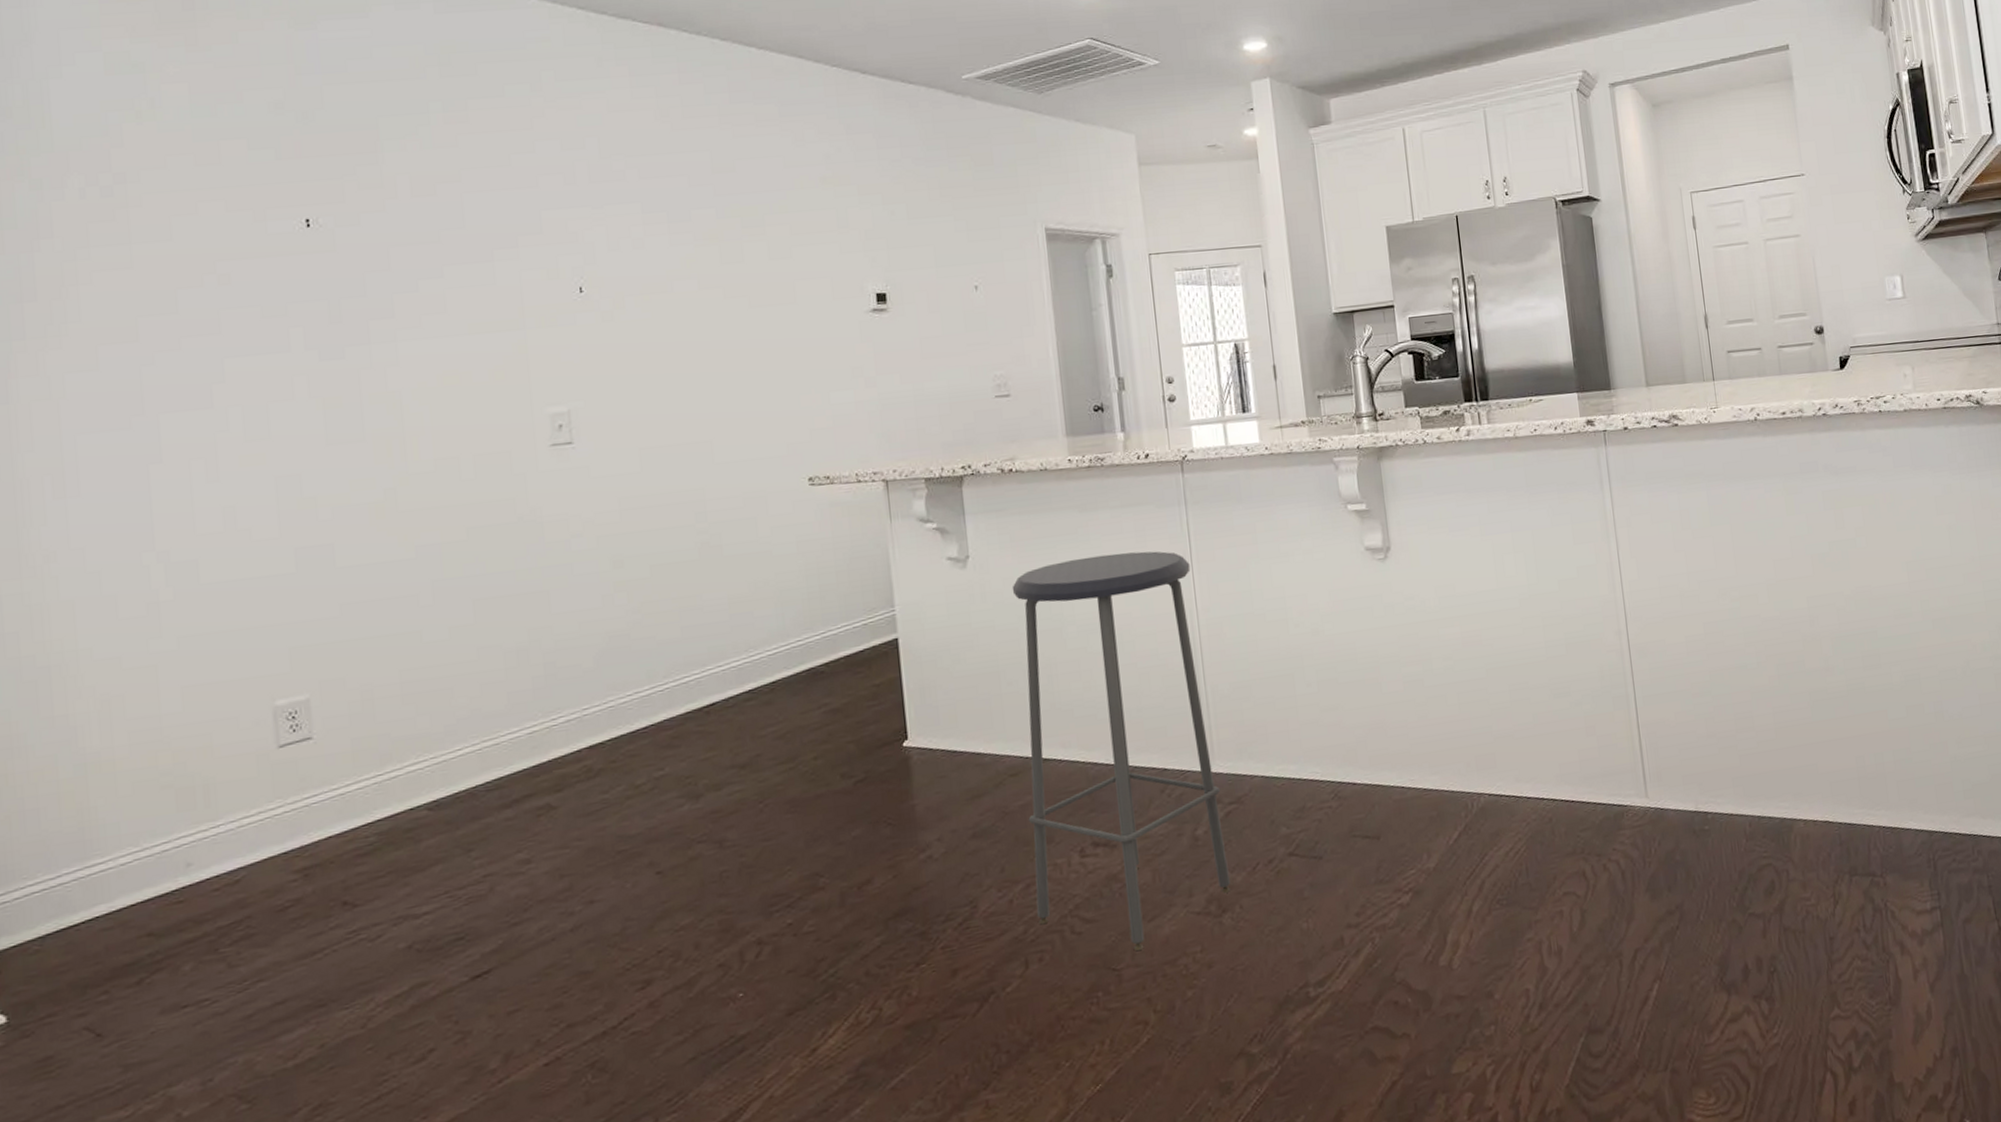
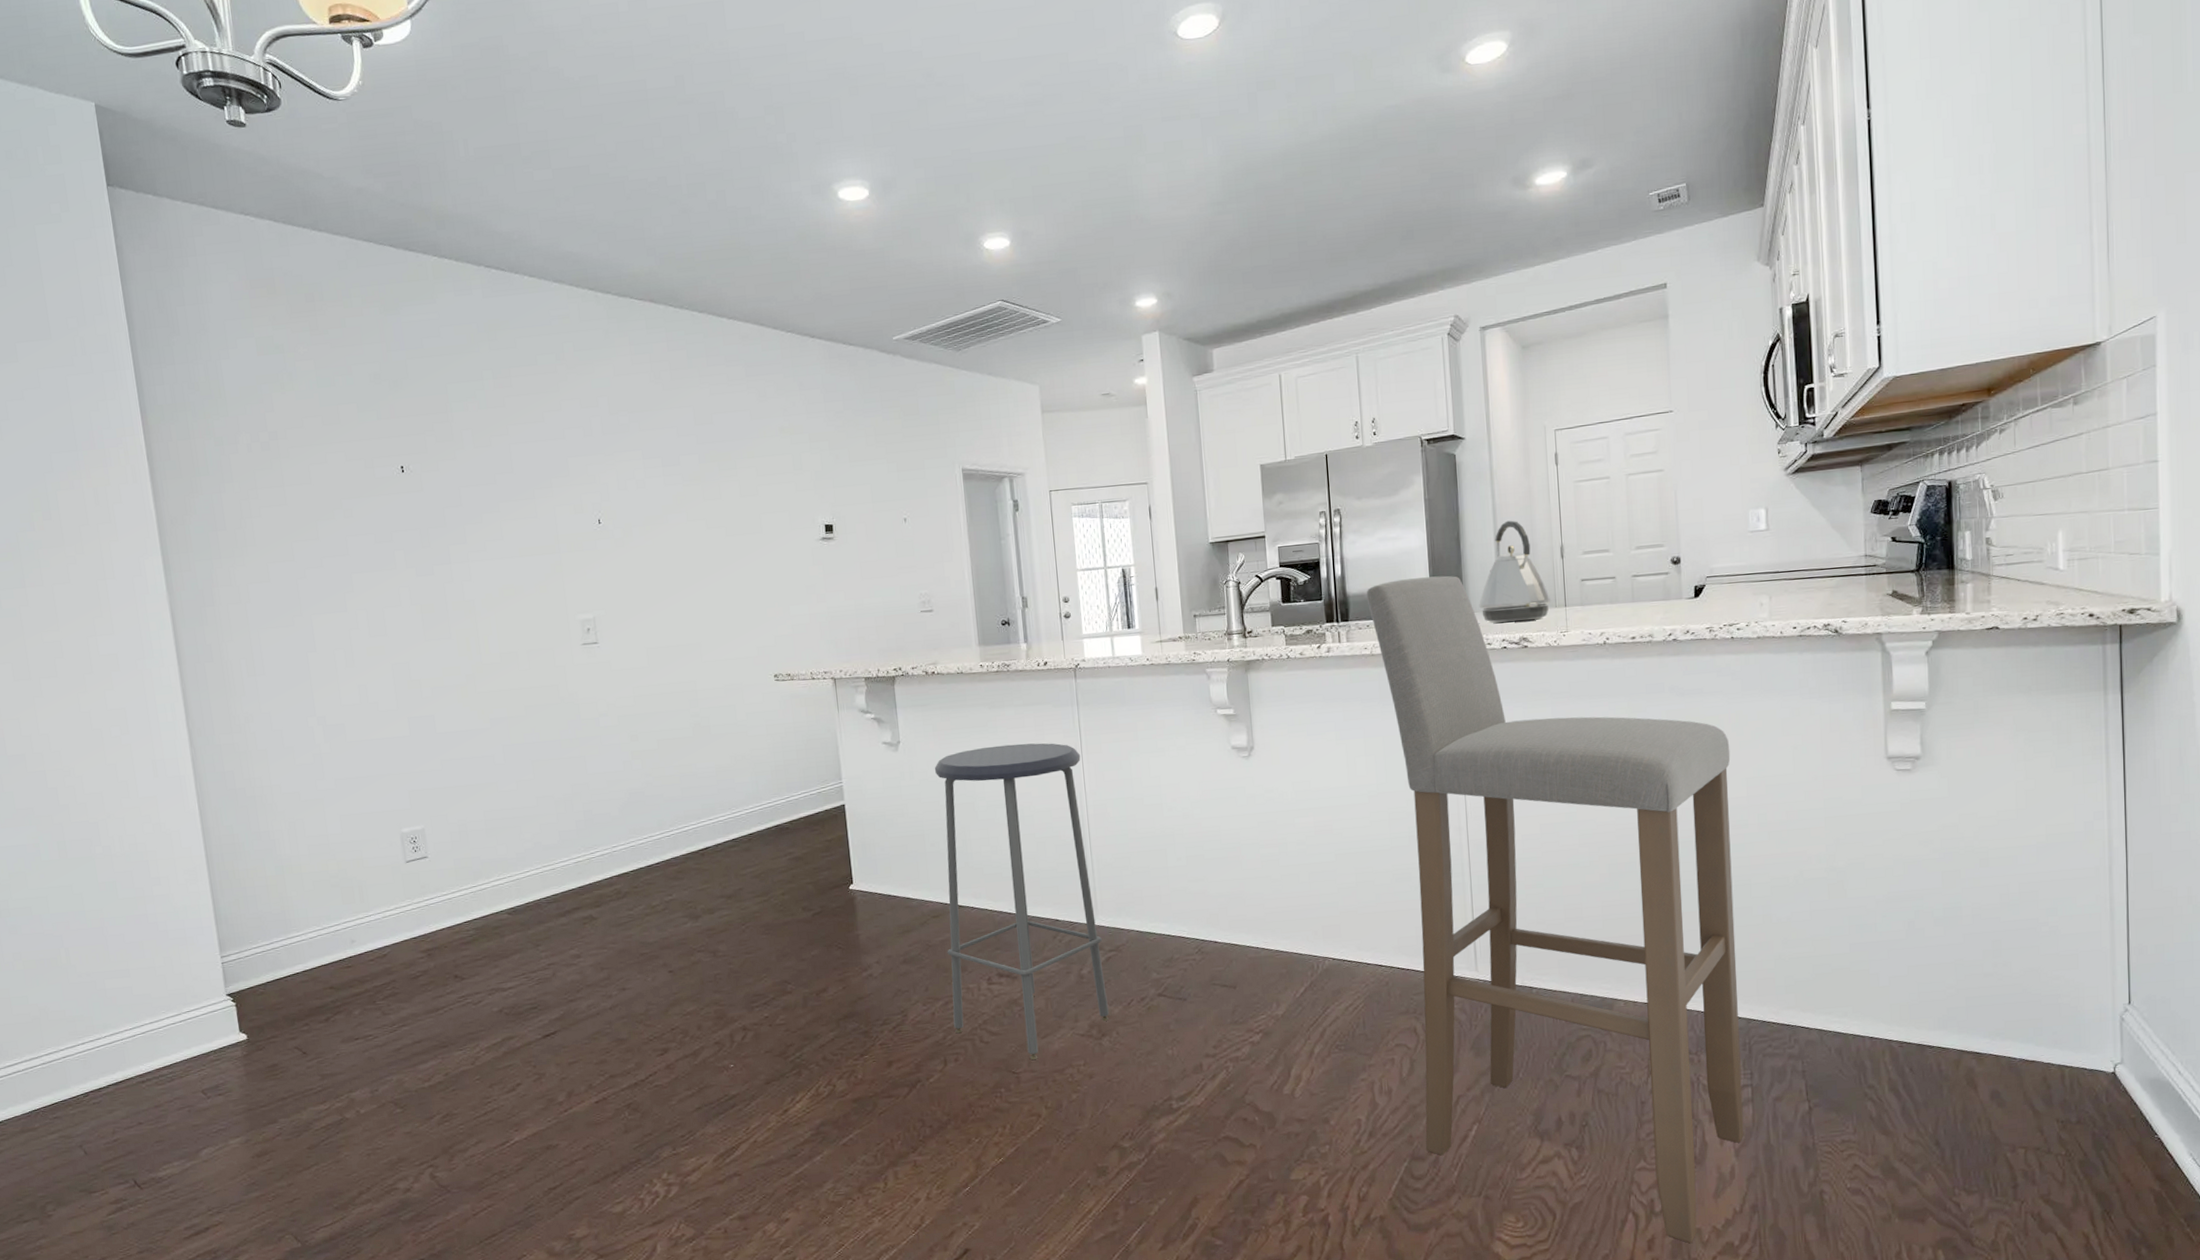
bar stool: none [1506,348,1937,1102] -> present [1366,575,1744,1244]
kettle: none [1625,287,1699,400] -> present [1479,520,1552,624]

